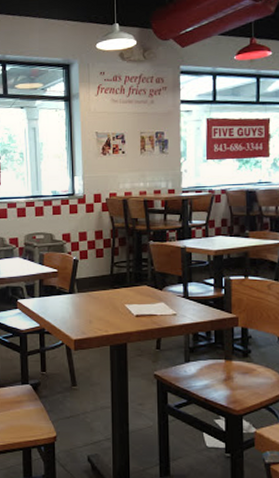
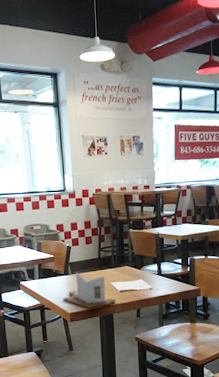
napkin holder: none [65,290,131,336] -> present [62,272,117,309]

